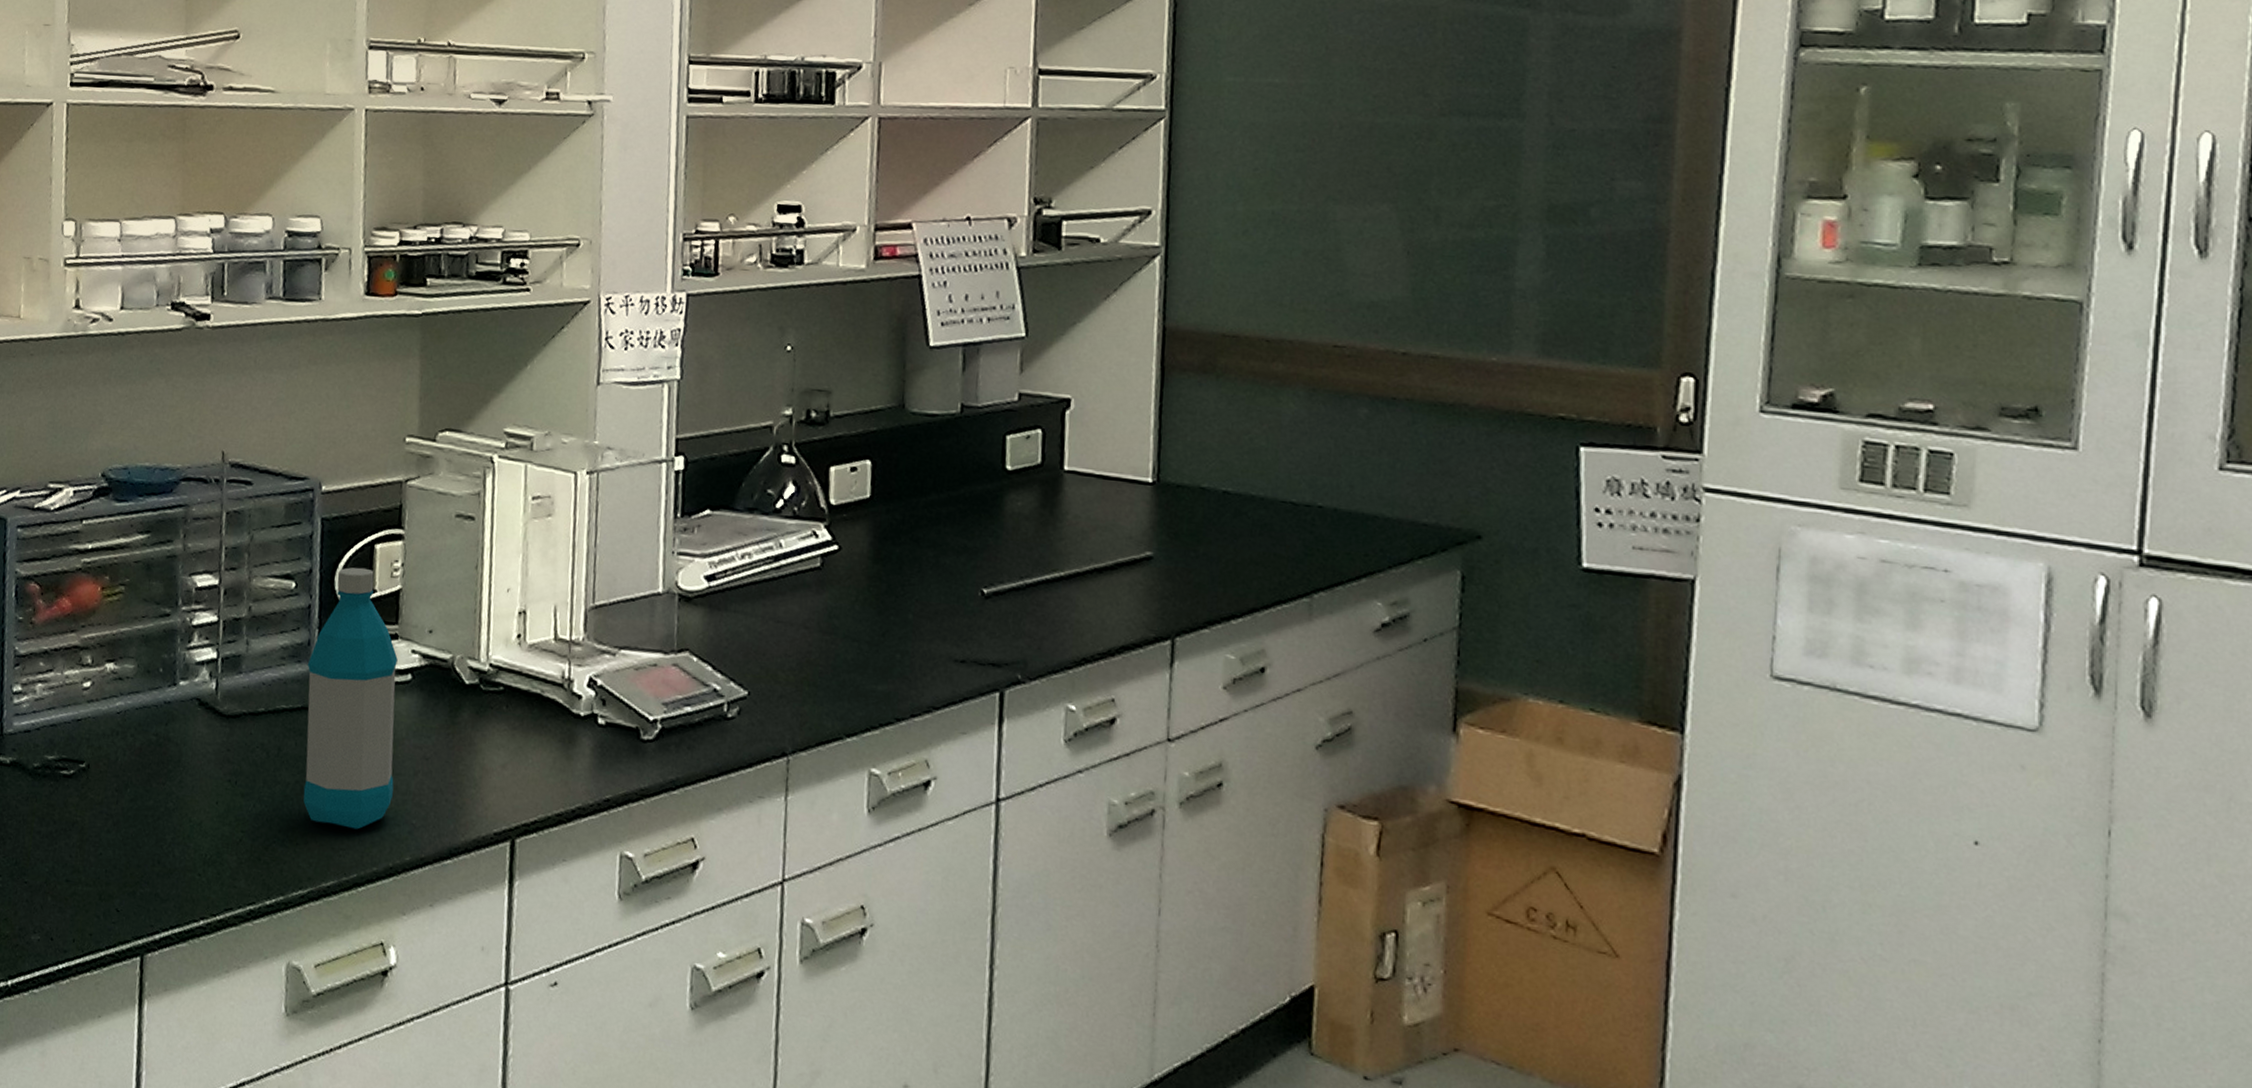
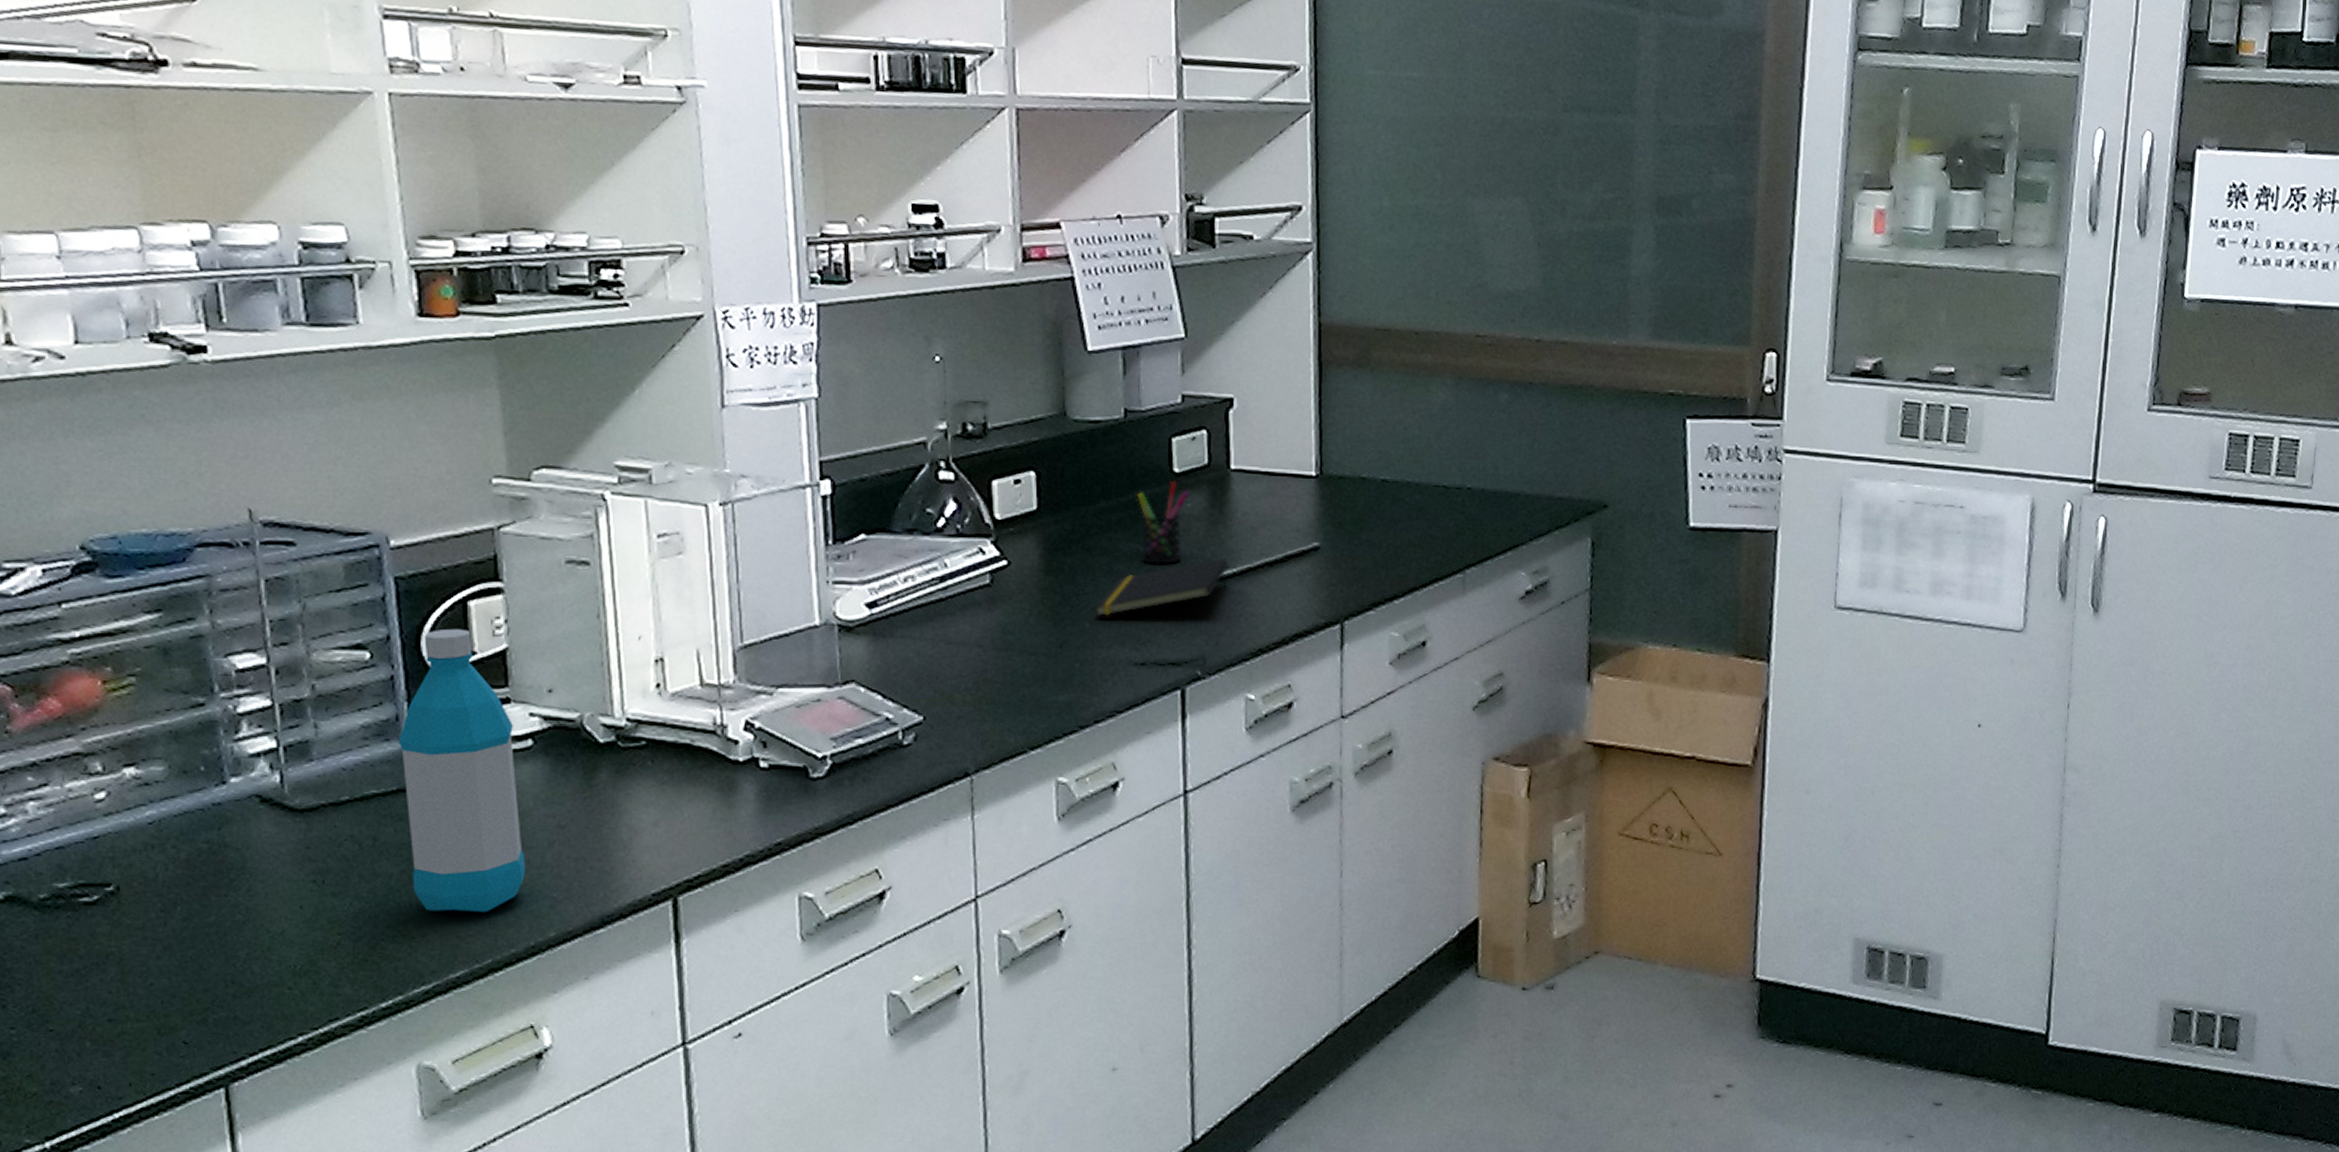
notepad: none [918,560,1057,610] -> present [1094,558,1229,617]
pen holder: none [968,477,1021,562] -> present [1137,480,1190,564]

